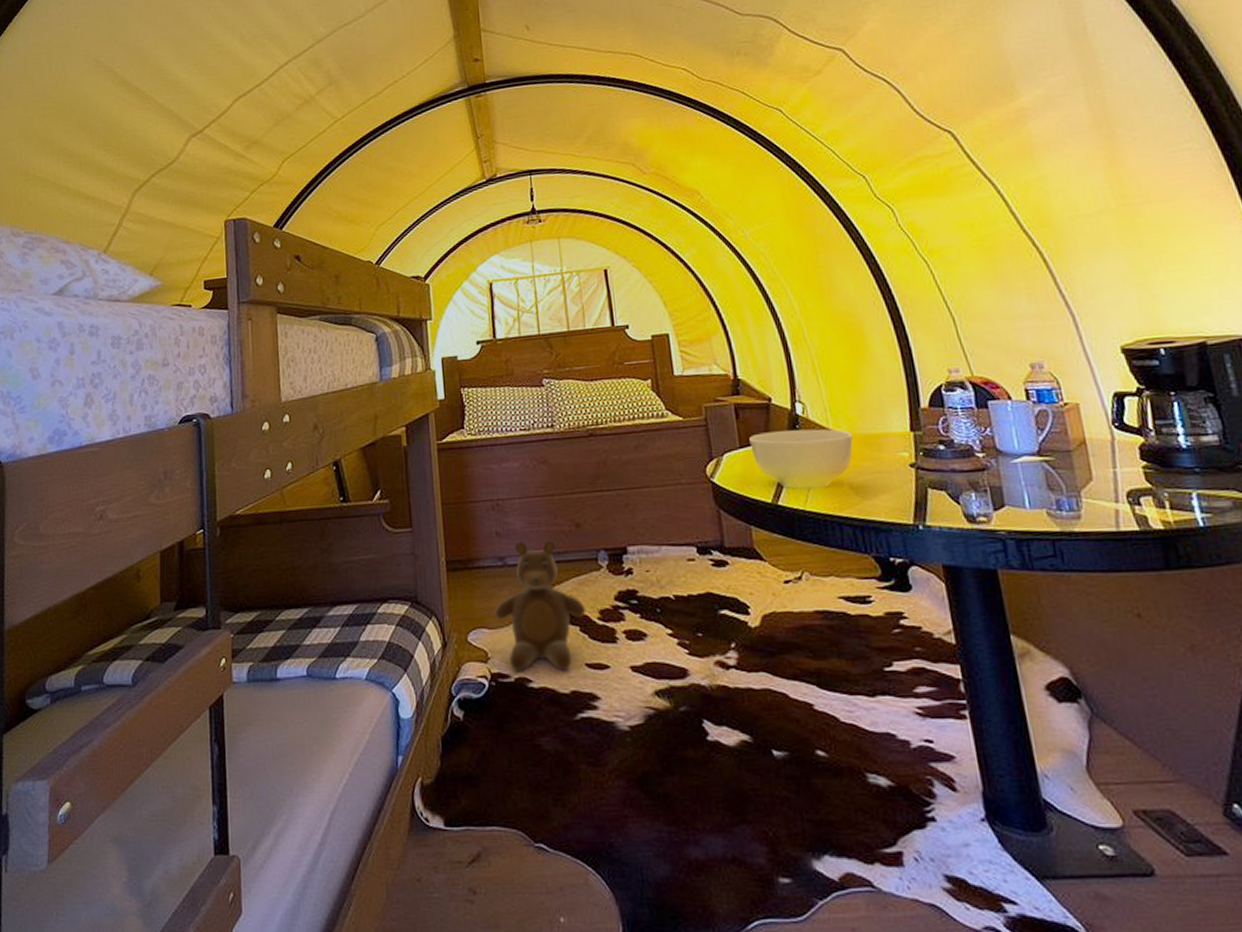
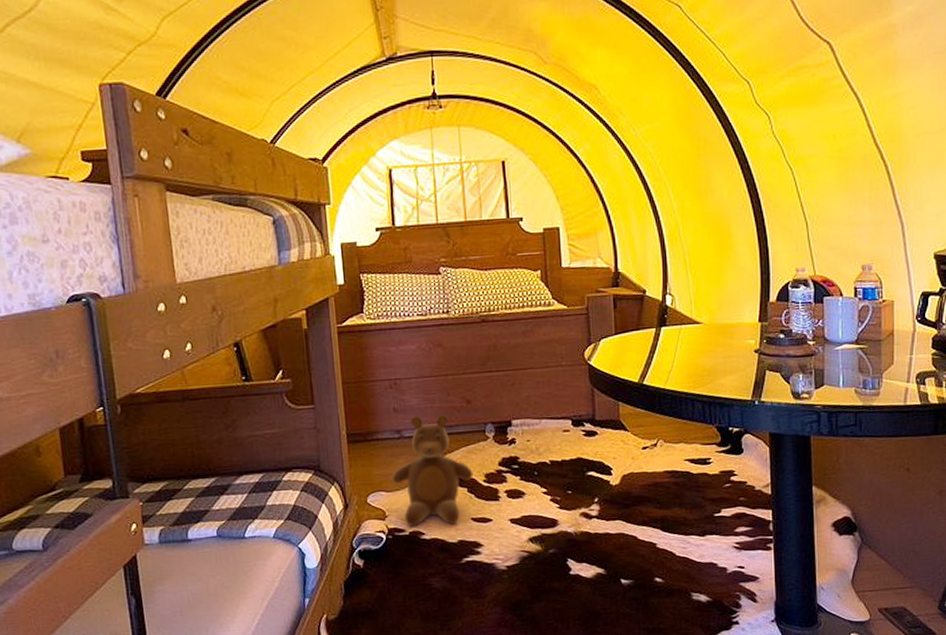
bowl: present [749,428,853,490] -> none [624,318,711,371]

